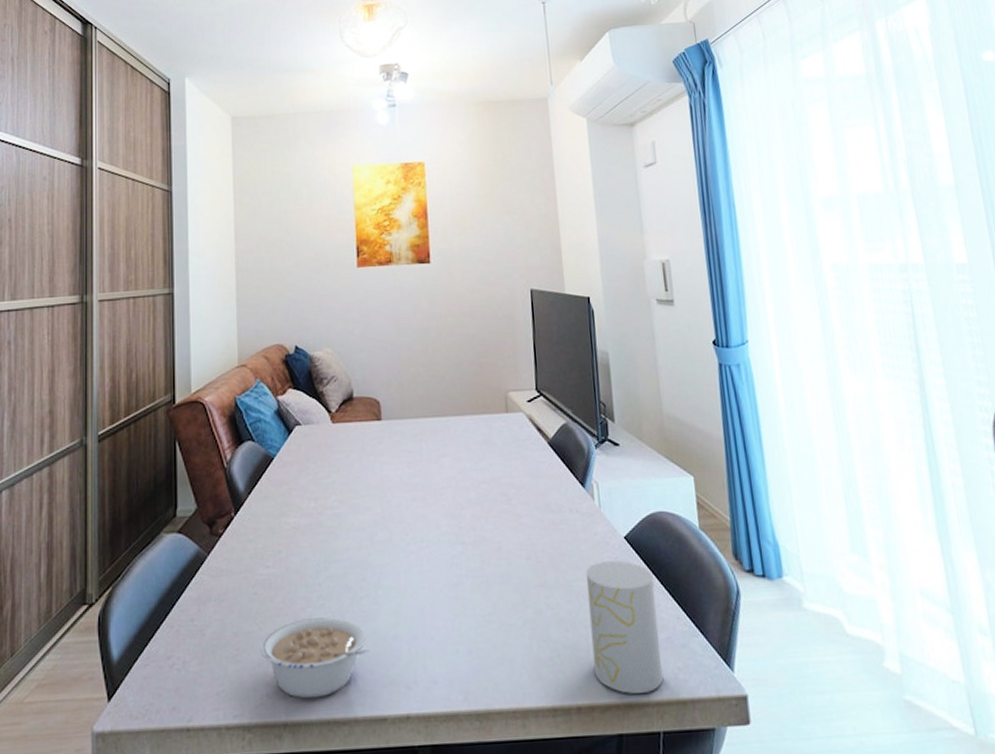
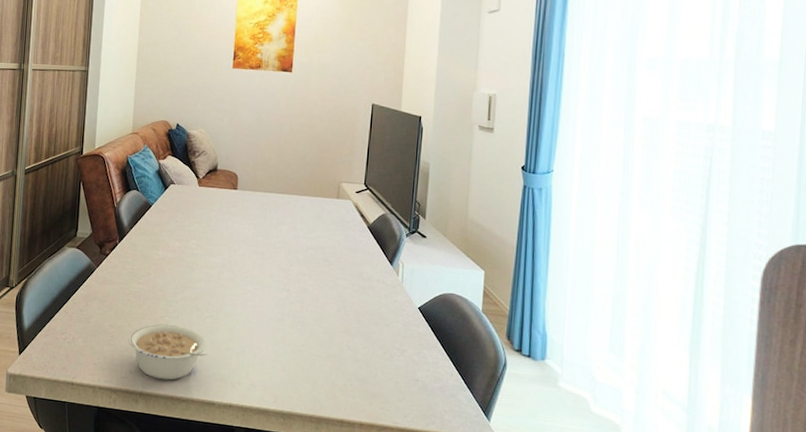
cup: present [585,560,663,694] -> none [377,322,437,424]

